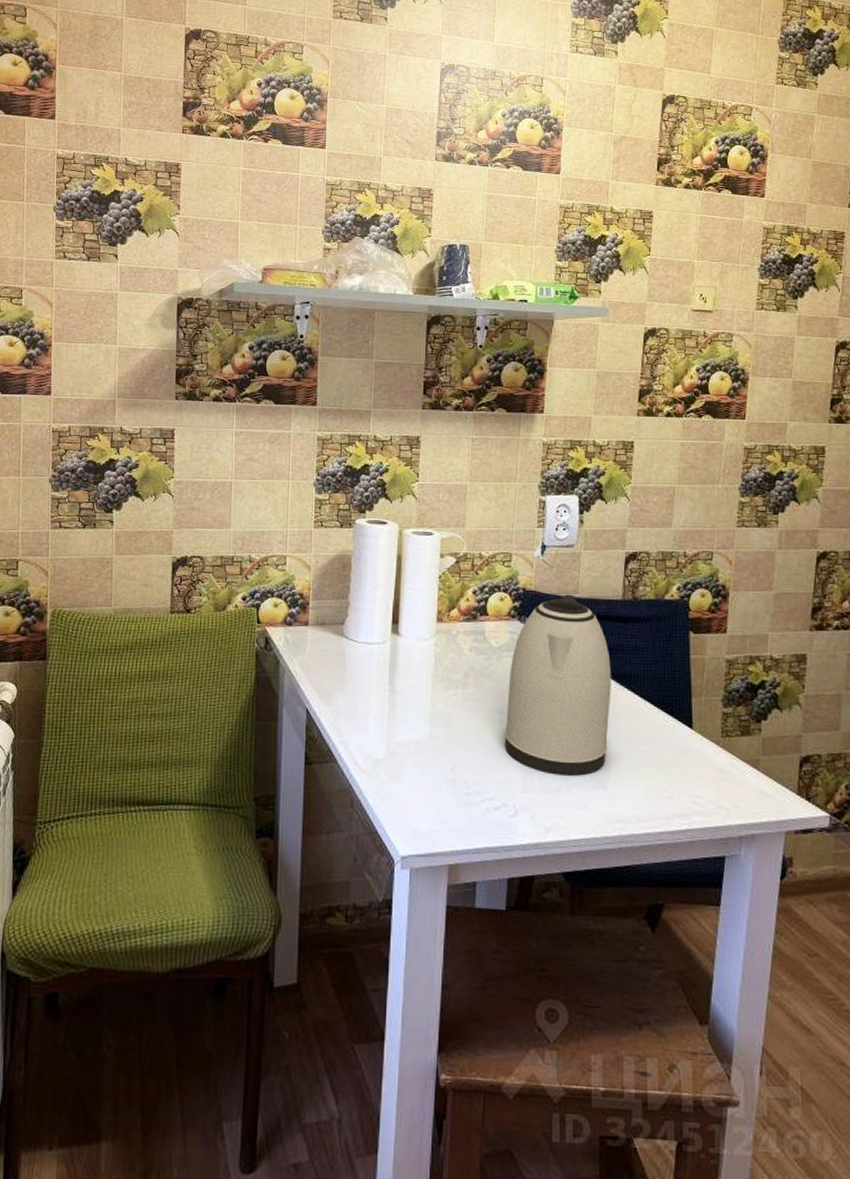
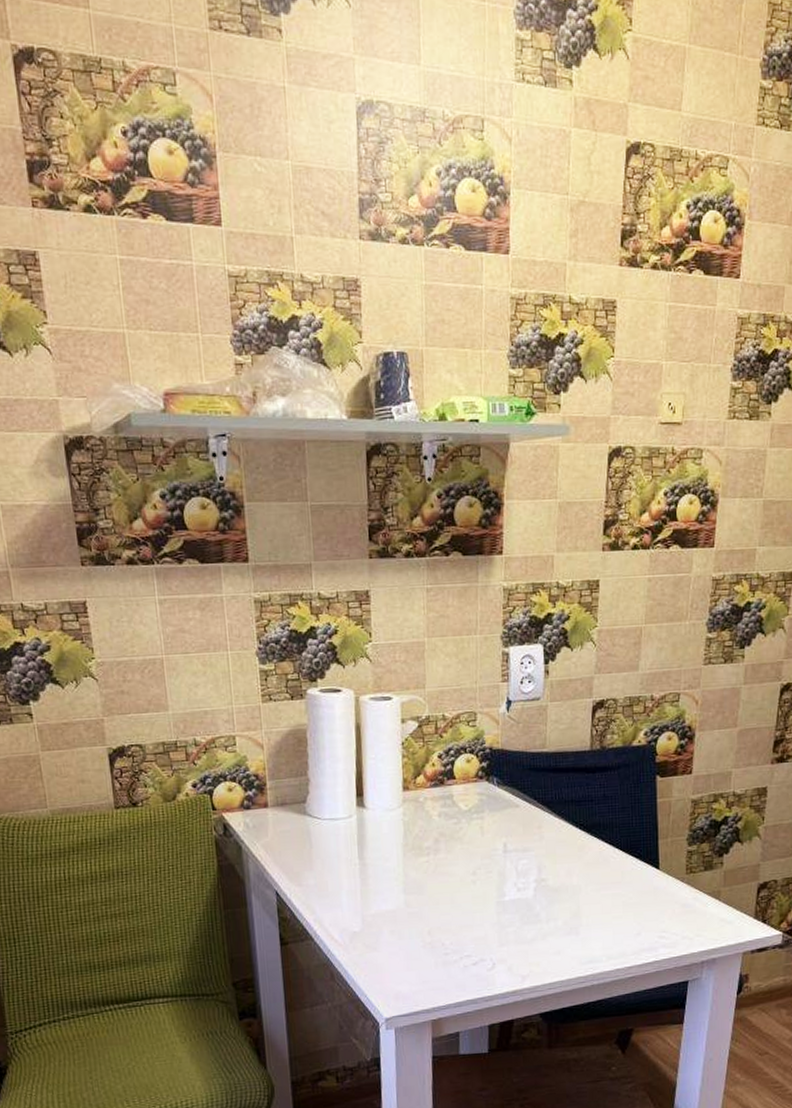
kettle: present [504,594,611,777] -> none [478,749,581,927]

